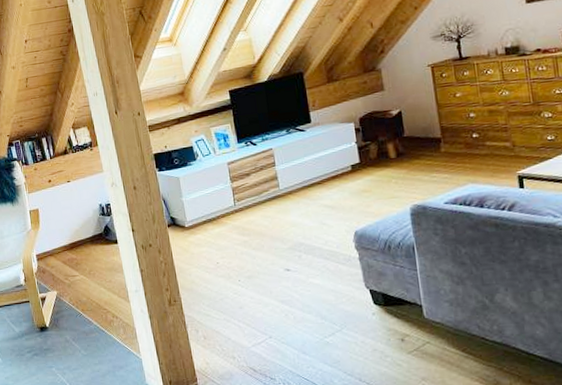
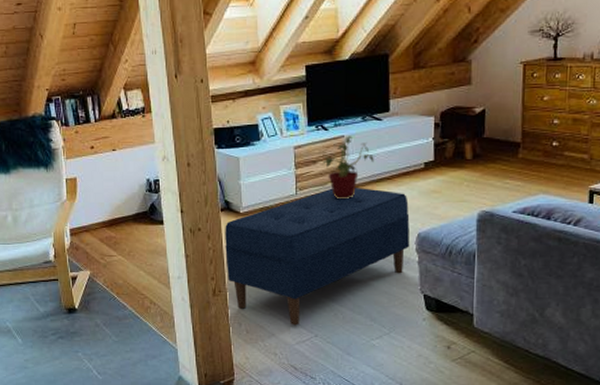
bench: none [173,193,349,329] -> present [225,188,410,326]
potted plant: none [255,148,303,206] -> present [322,136,374,198]

